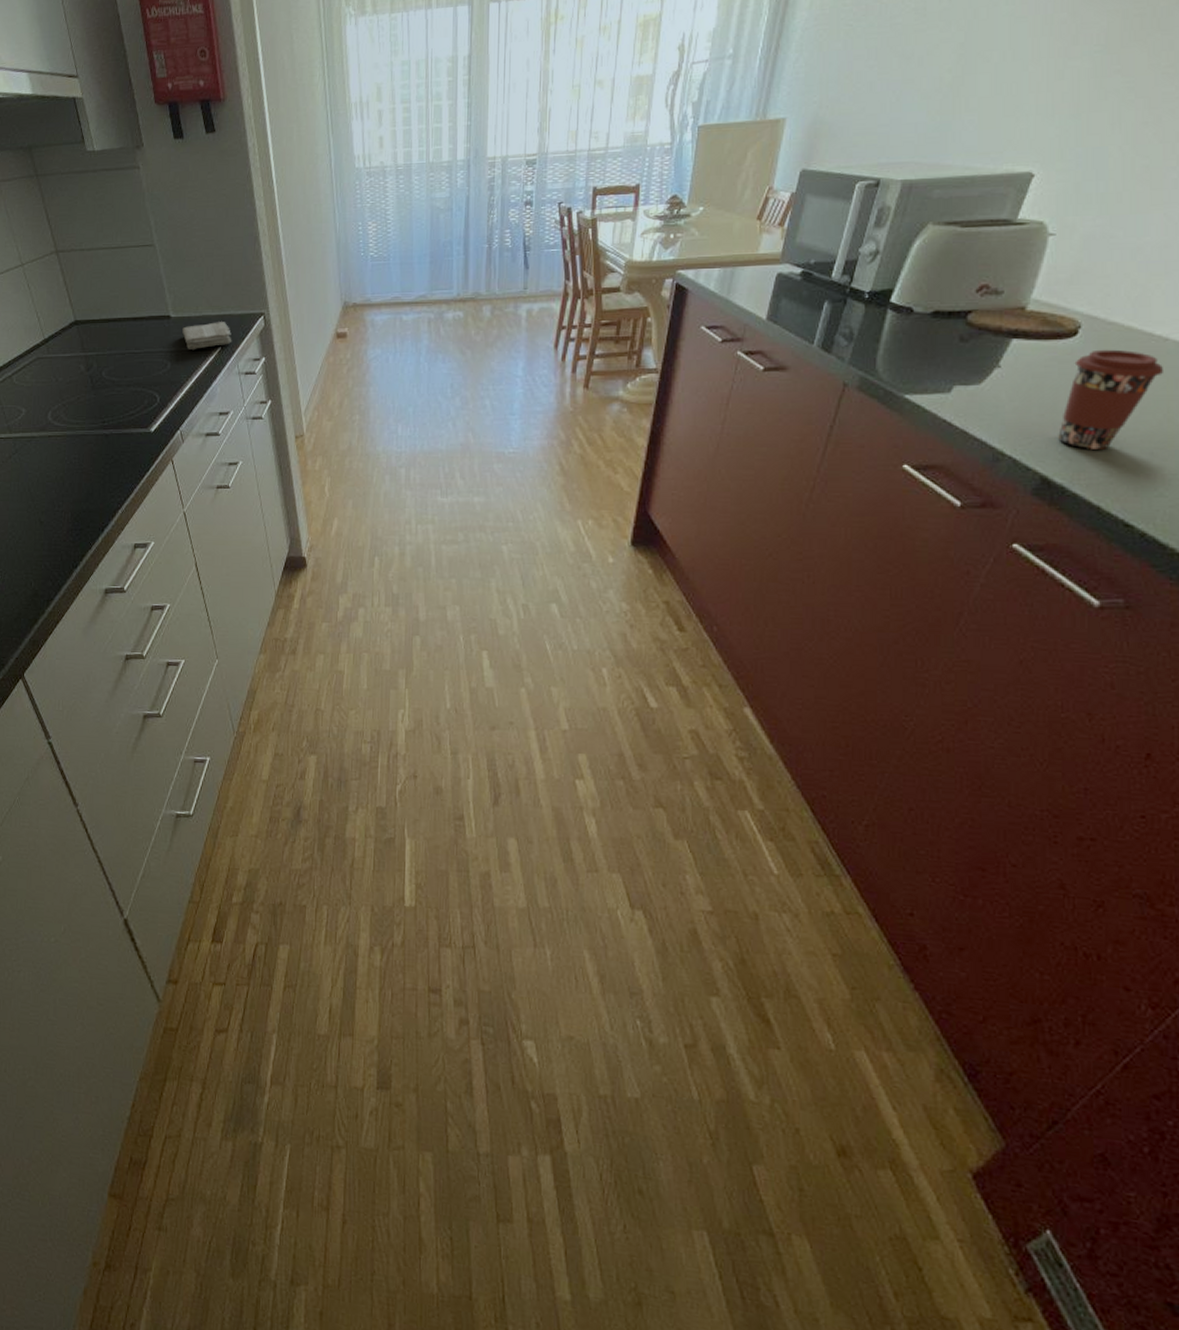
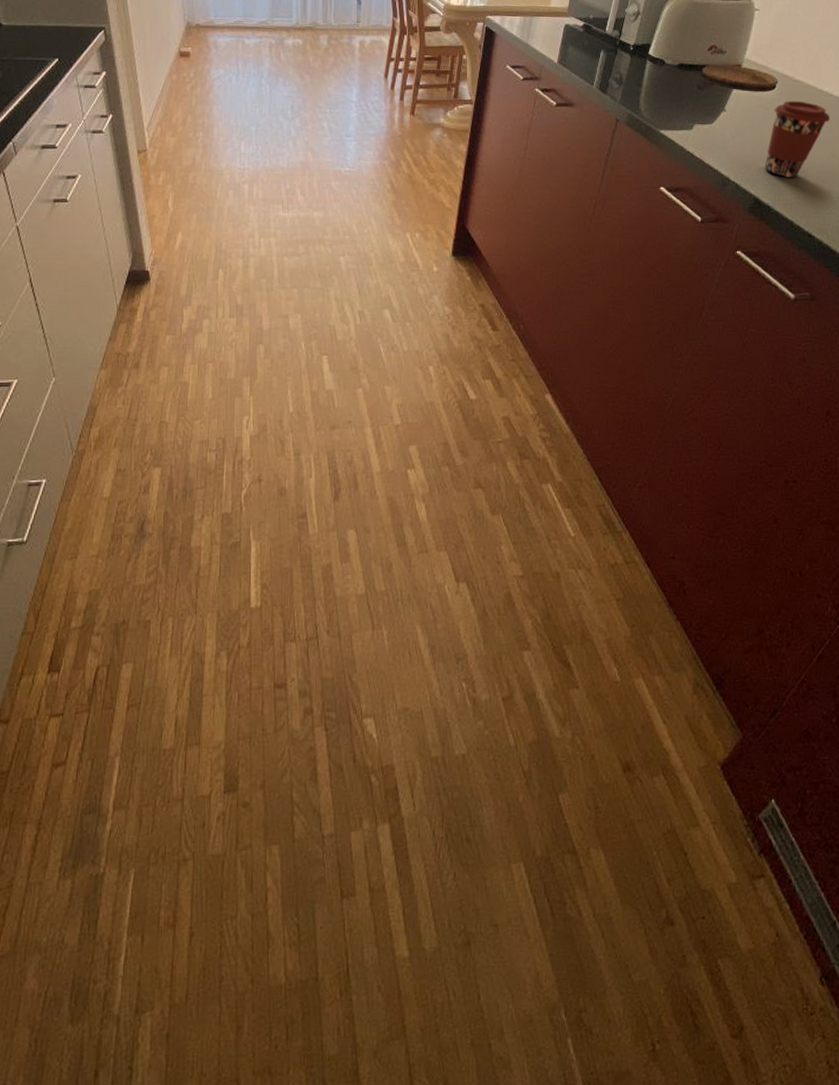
washcloth: present [182,322,231,349] -> none [15,33,69,60]

